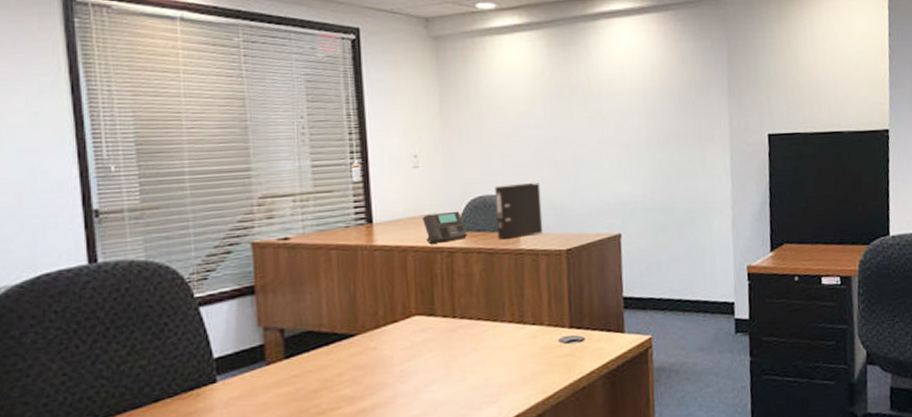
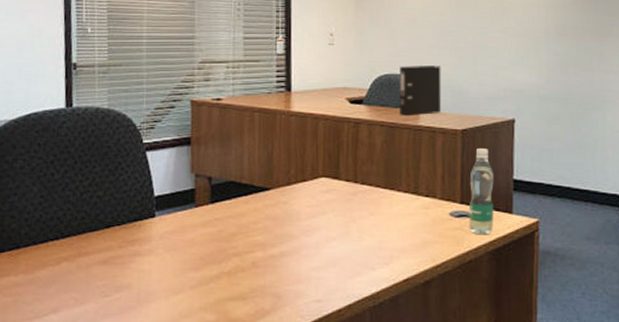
phone: present [422,211,467,244] -> none [333,86,372,114]
bottle: none [577,267,606,359] -> present [468,149,494,235]

